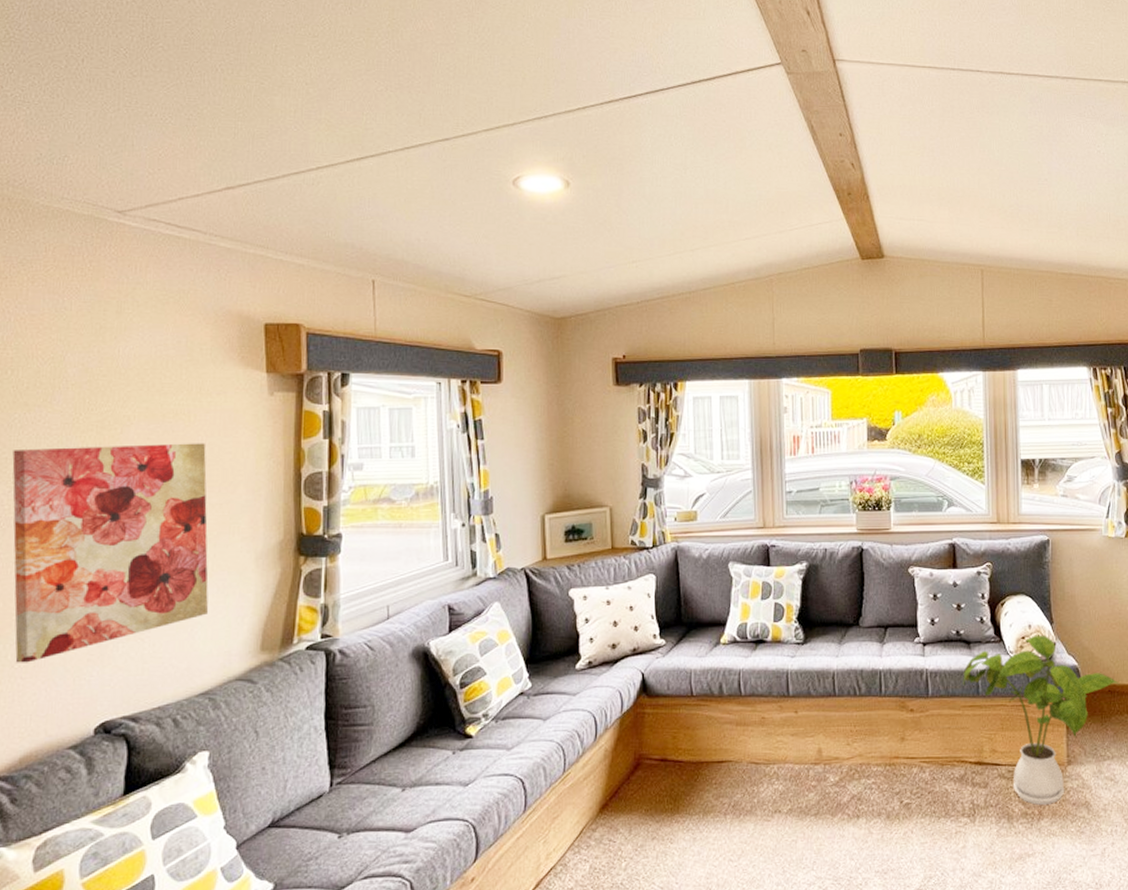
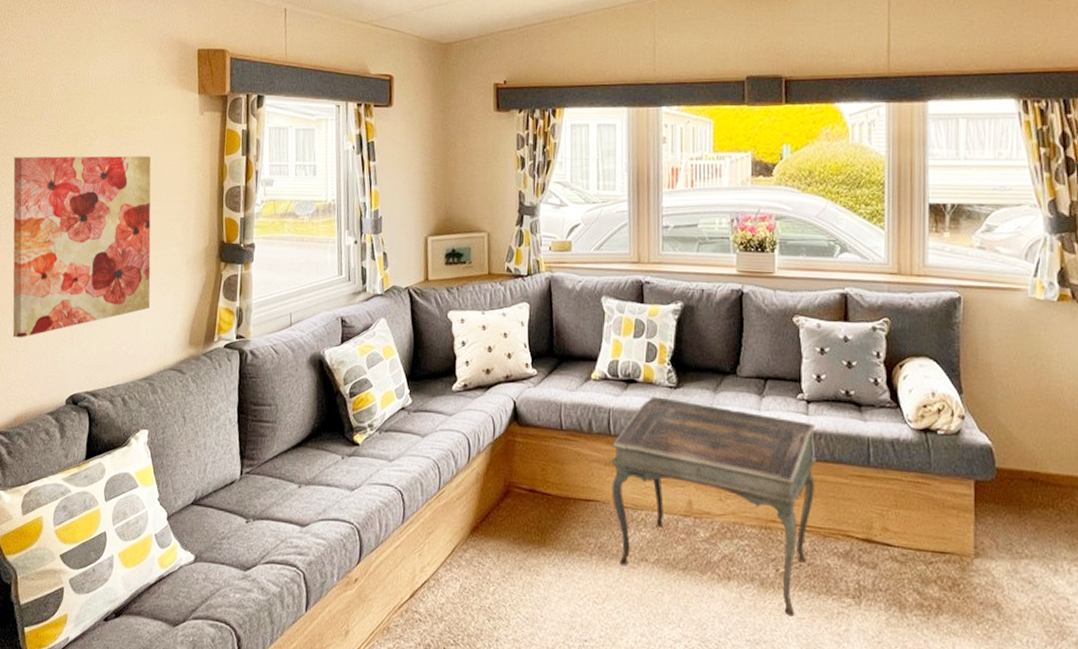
writing desk: none [741,654,933,843] -> present [610,396,817,617]
house plant: present [963,635,1120,805] -> none [851,404,1044,599]

